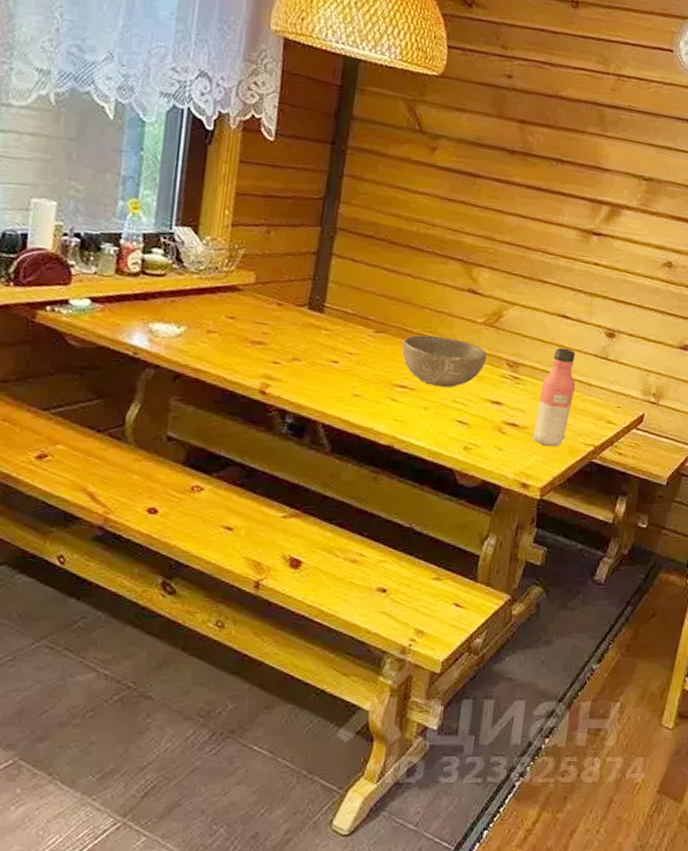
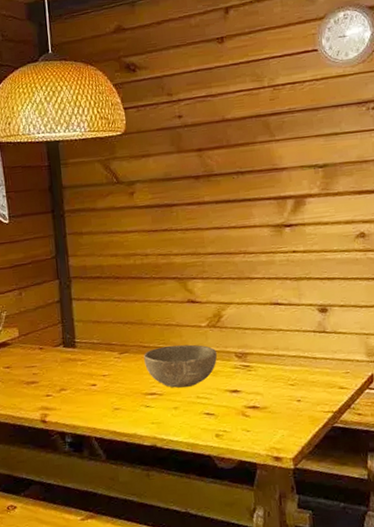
water bottle: present [532,347,576,447] -> none [270,330,304,421]

